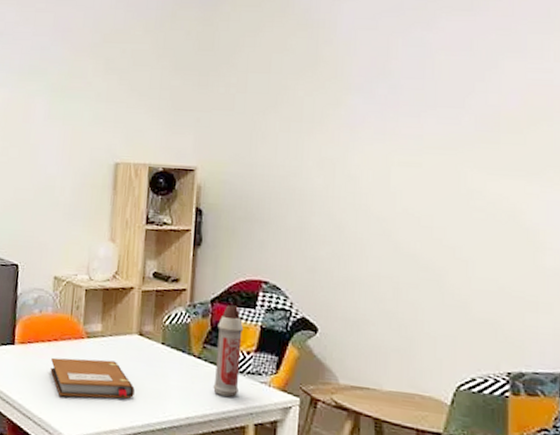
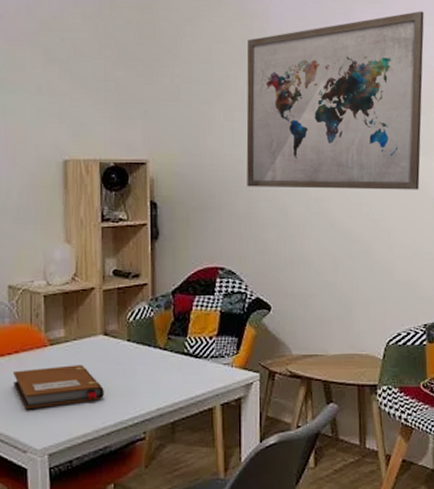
spray bottle: present [213,305,244,397] -> none [180,294,205,382]
wall art: none [300,18,526,217] -> present [246,11,424,190]

